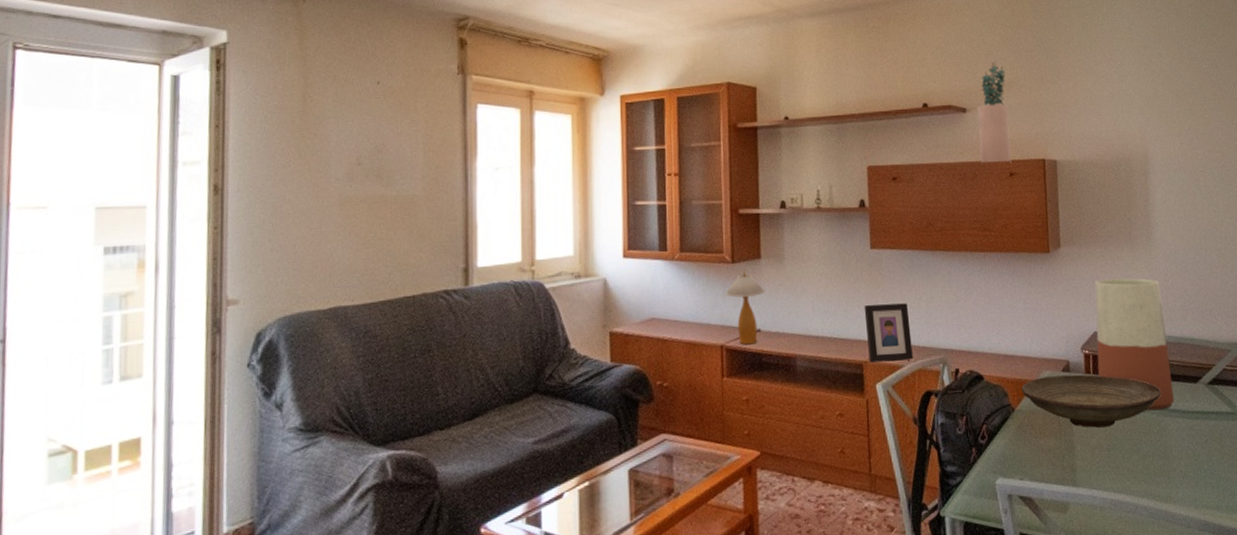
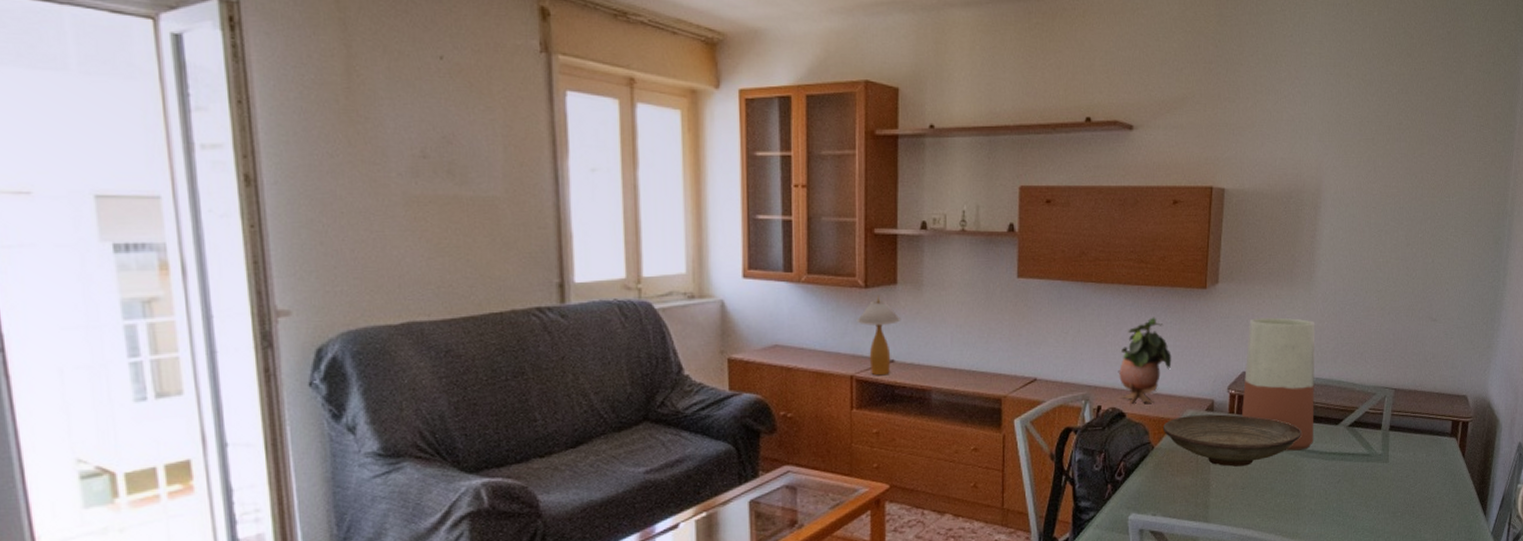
picture frame: present [864,303,913,363] -> none [1006,337,1055,397]
potted plant: none [973,281,1024,366] -> present [1119,317,1172,404]
vase: present [977,61,1012,163] -> none [1144,72,1179,190]

